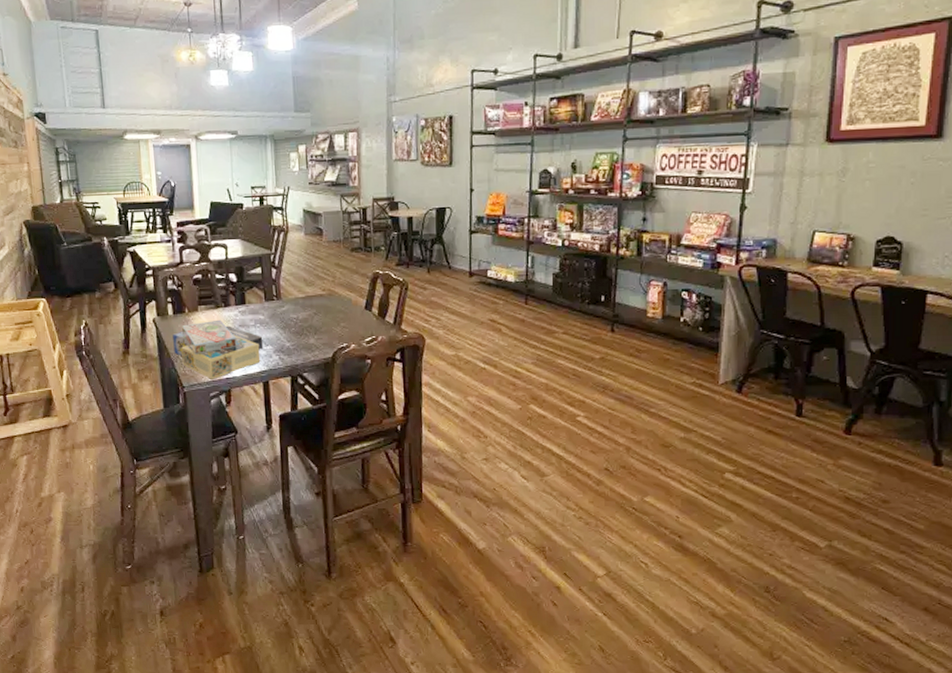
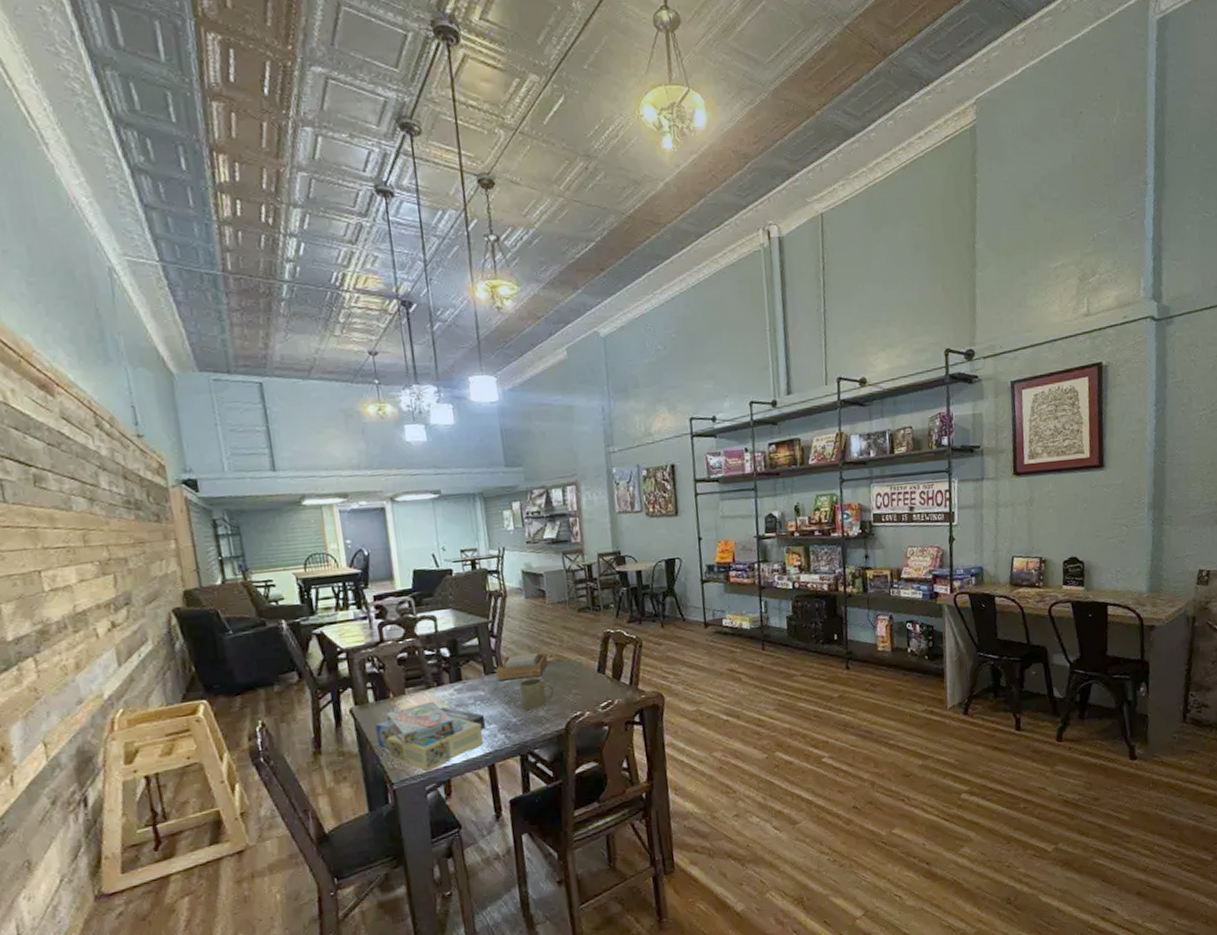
napkin holder: none [275,285,321,308] -> present [496,652,548,681]
mug: none [293,308,324,337] -> present [518,677,554,711]

